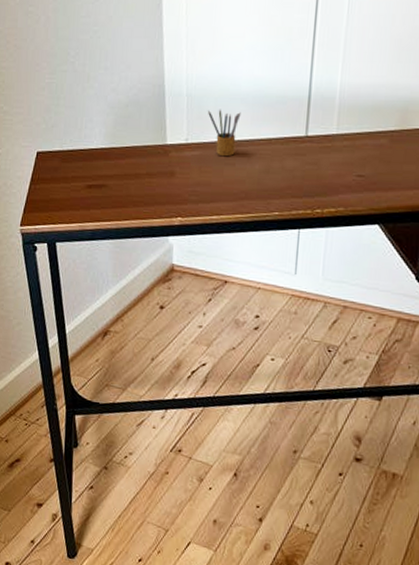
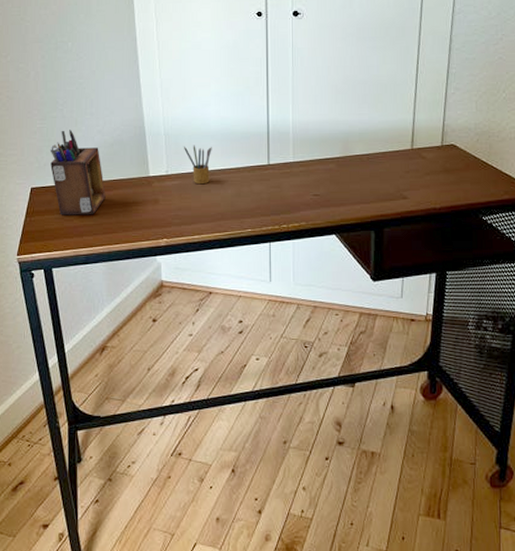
desk organizer: none [58,86,117,186] -> present [50,130,106,216]

